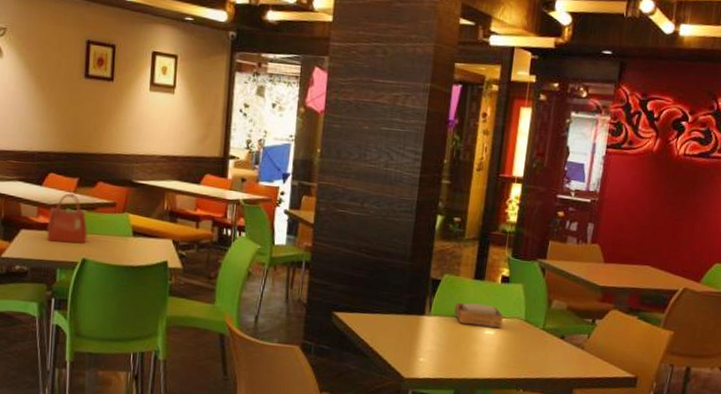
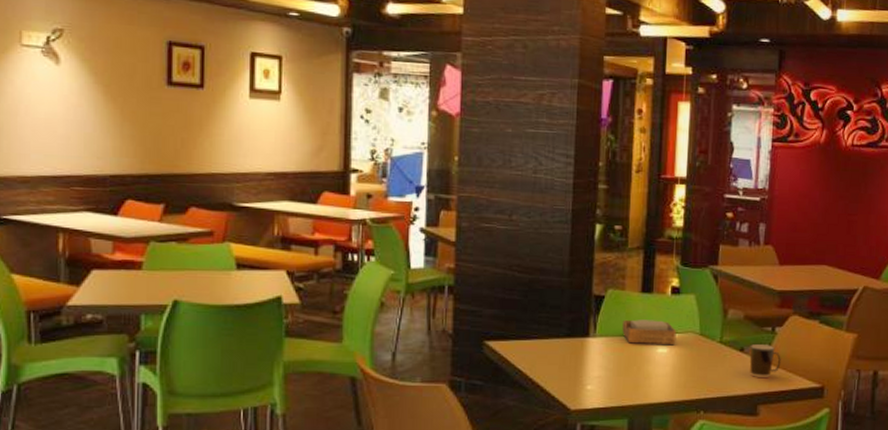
handbag: present [47,192,89,244] -> none [126,222,180,284]
mug: none [568,333,599,365] -> present [749,344,781,379]

